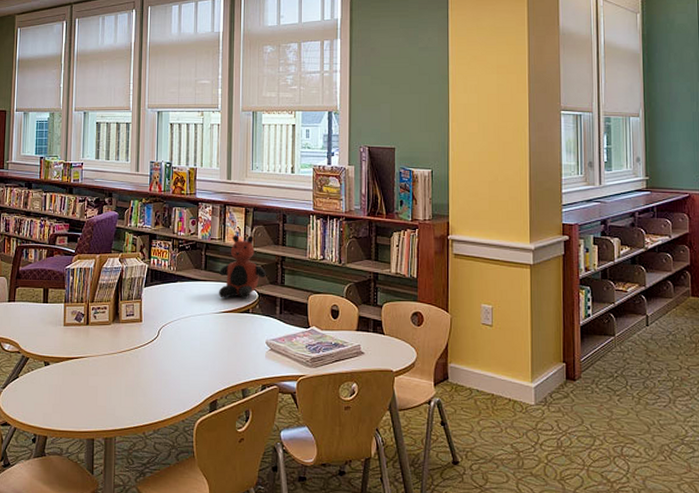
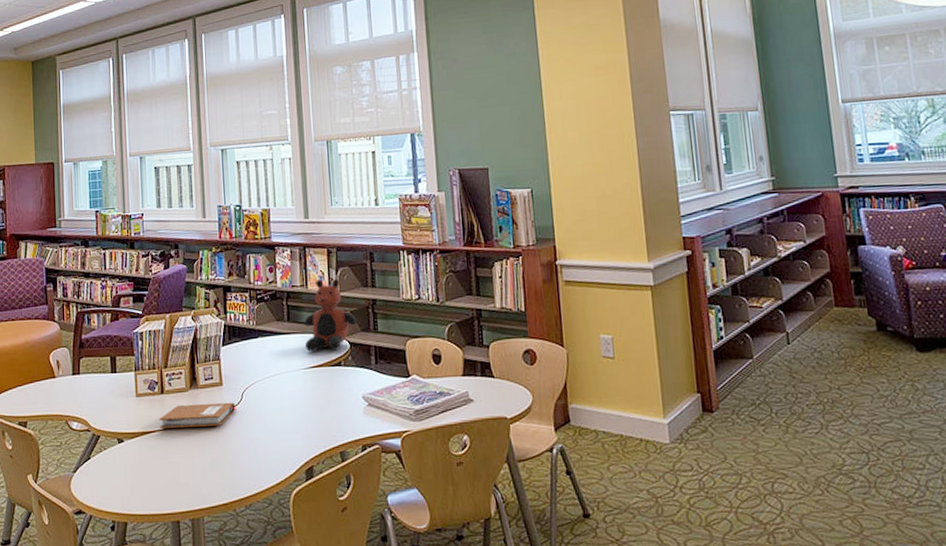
notebook: none [83,336,153,357] -> present [159,402,237,428]

